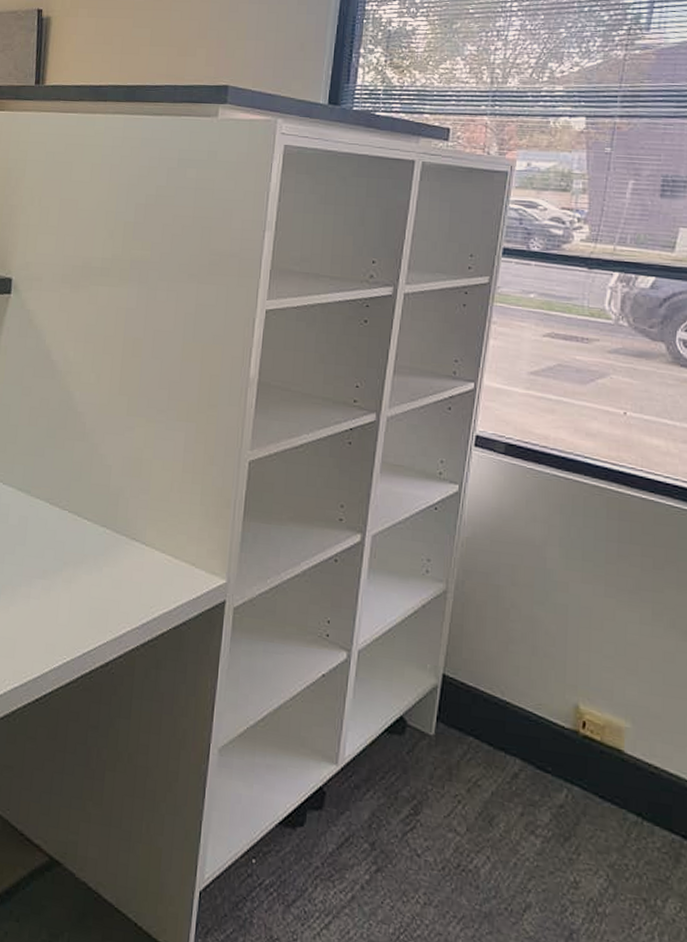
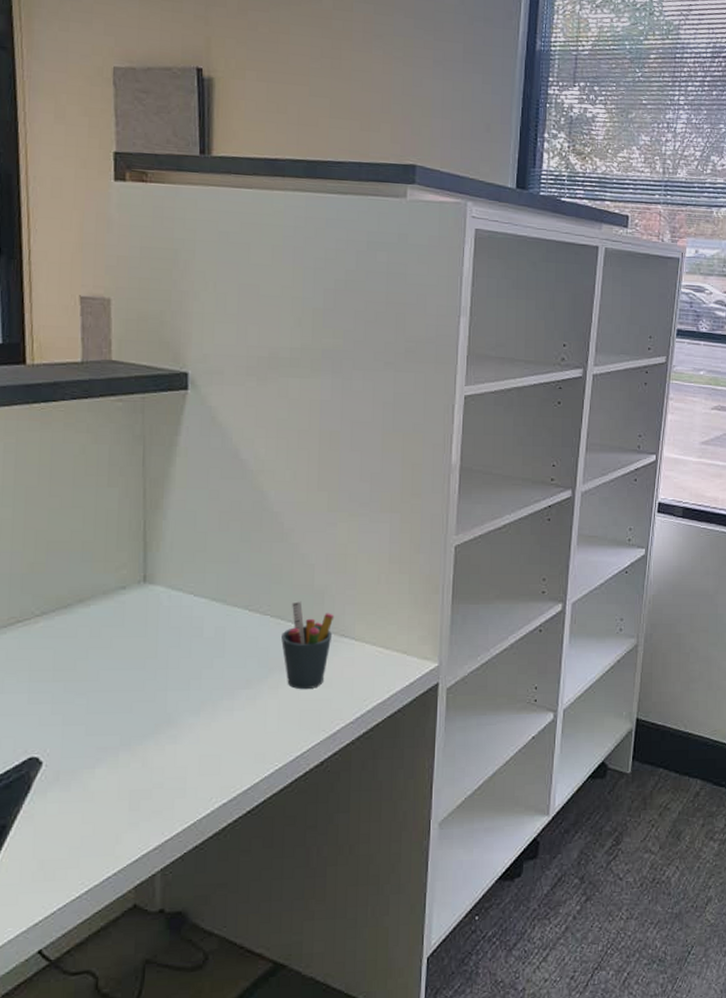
pen holder: none [77,500,127,588] -> present [281,601,335,690]

